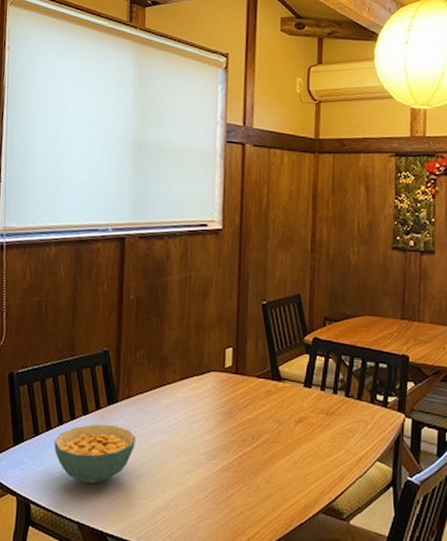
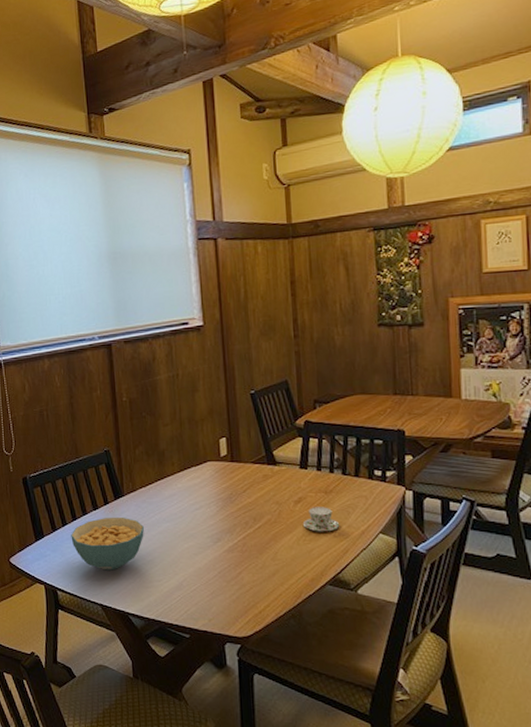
teacup: none [301,428,339,456] -> present [302,507,340,532]

